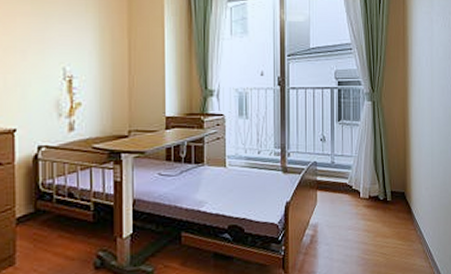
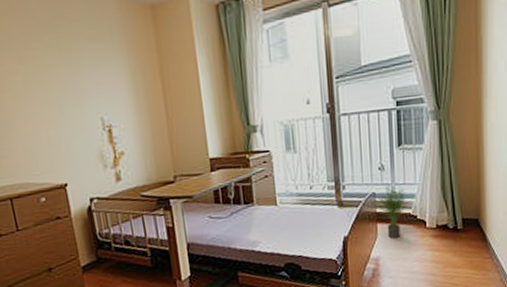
potted plant: none [316,155,344,206] -> present [375,185,408,239]

